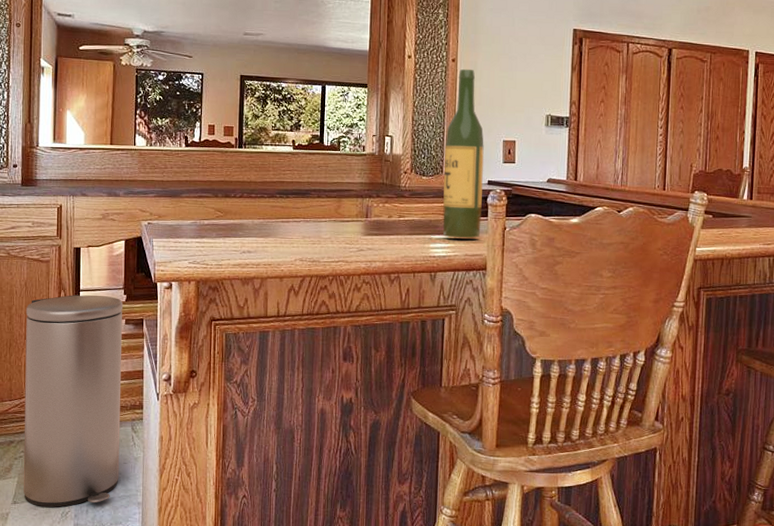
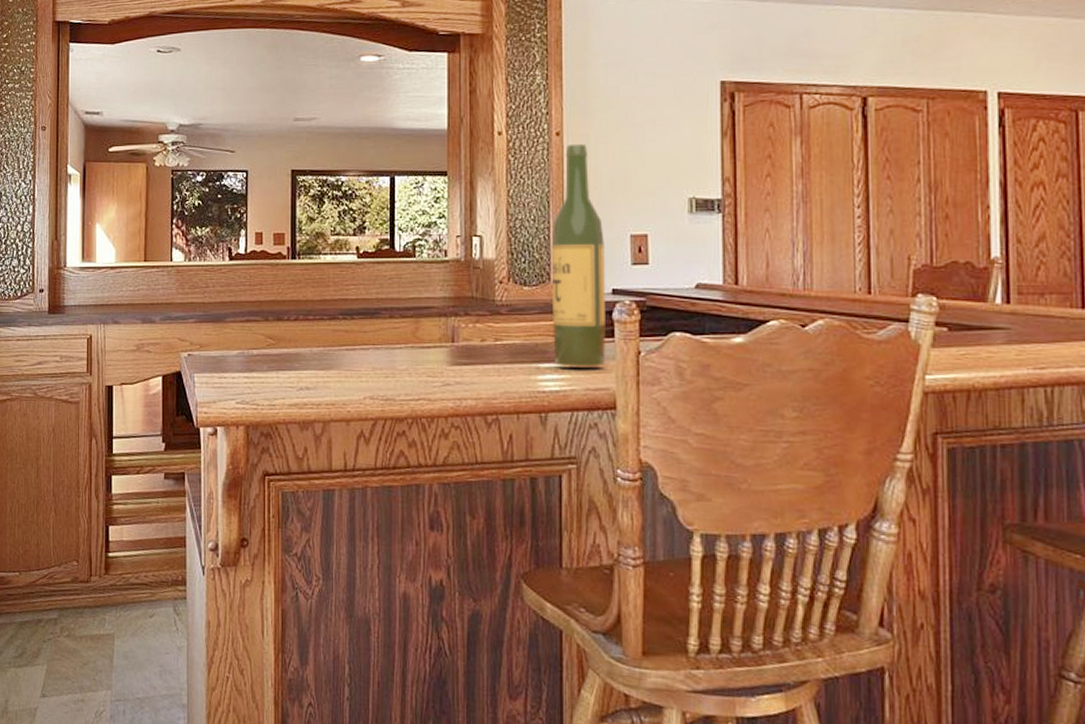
pedal bin: present [23,294,124,508] -> none [52,442,162,705]

